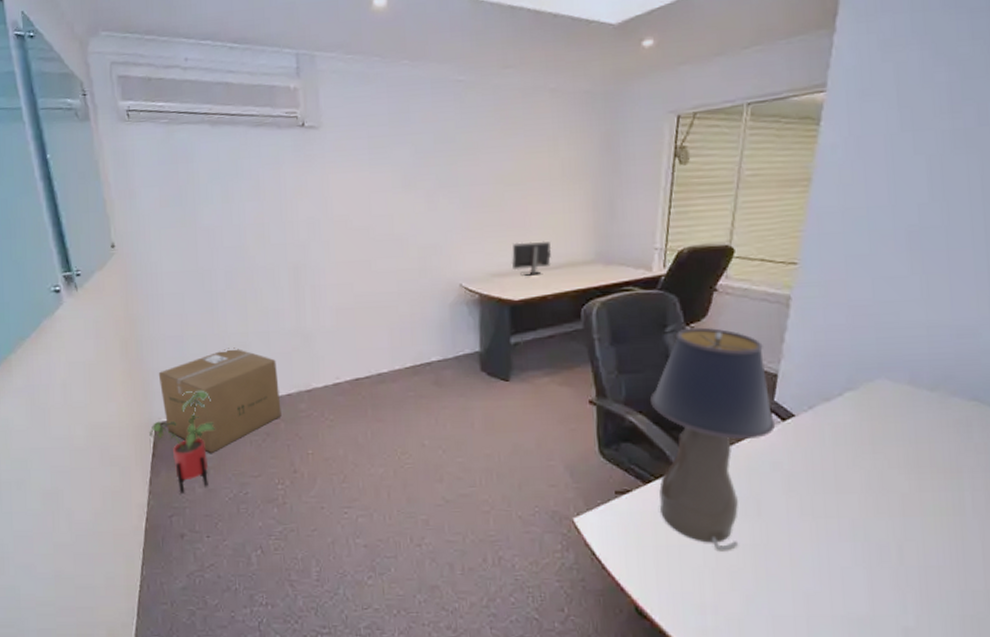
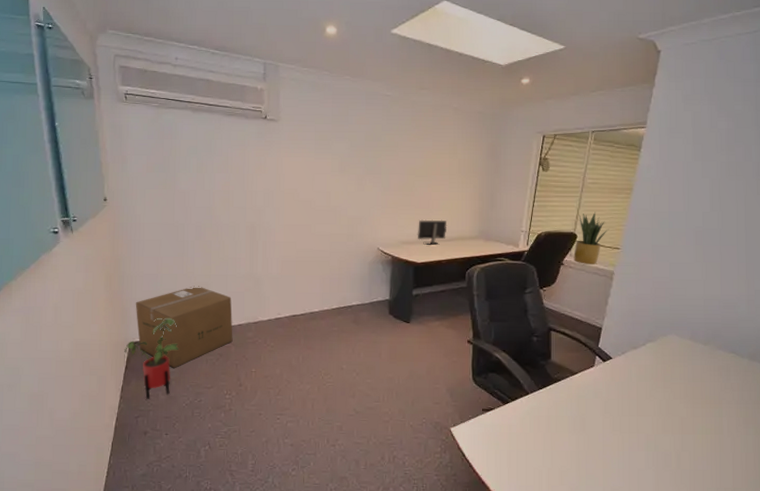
table lamp: present [650,327,776,552] -> none [512,290,599,456]
planter: none [731,214,779,289] -> present [573,212,608,265]

